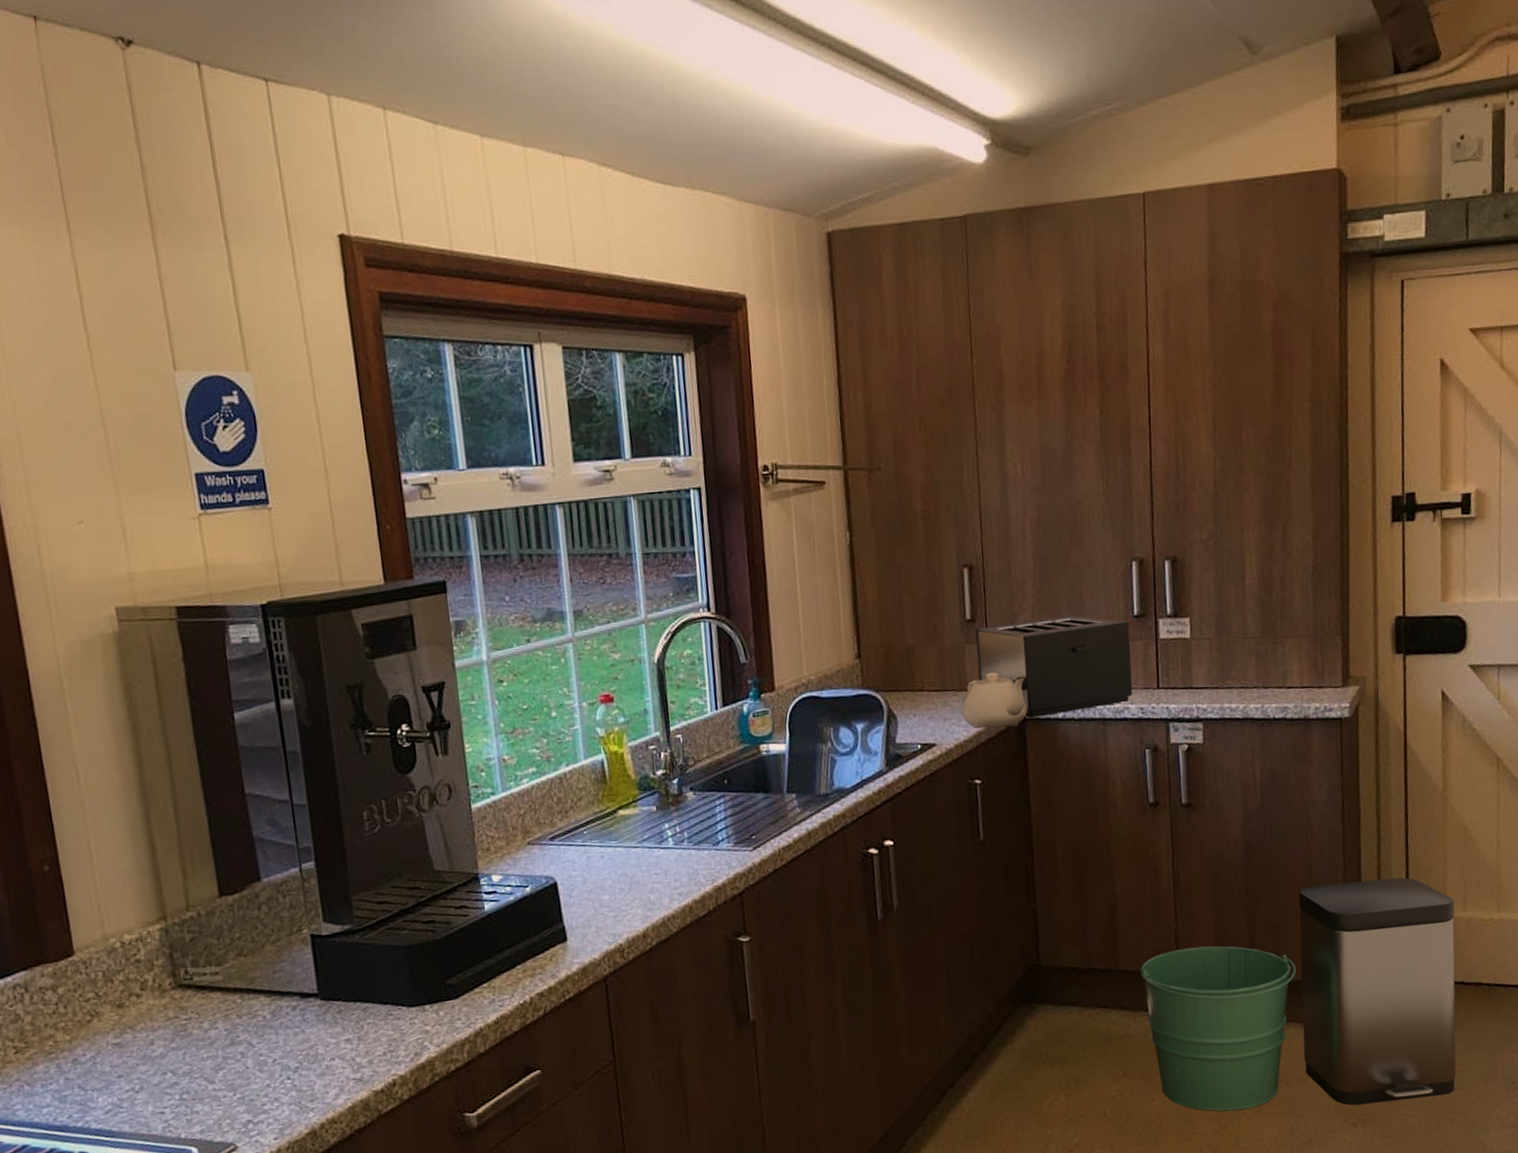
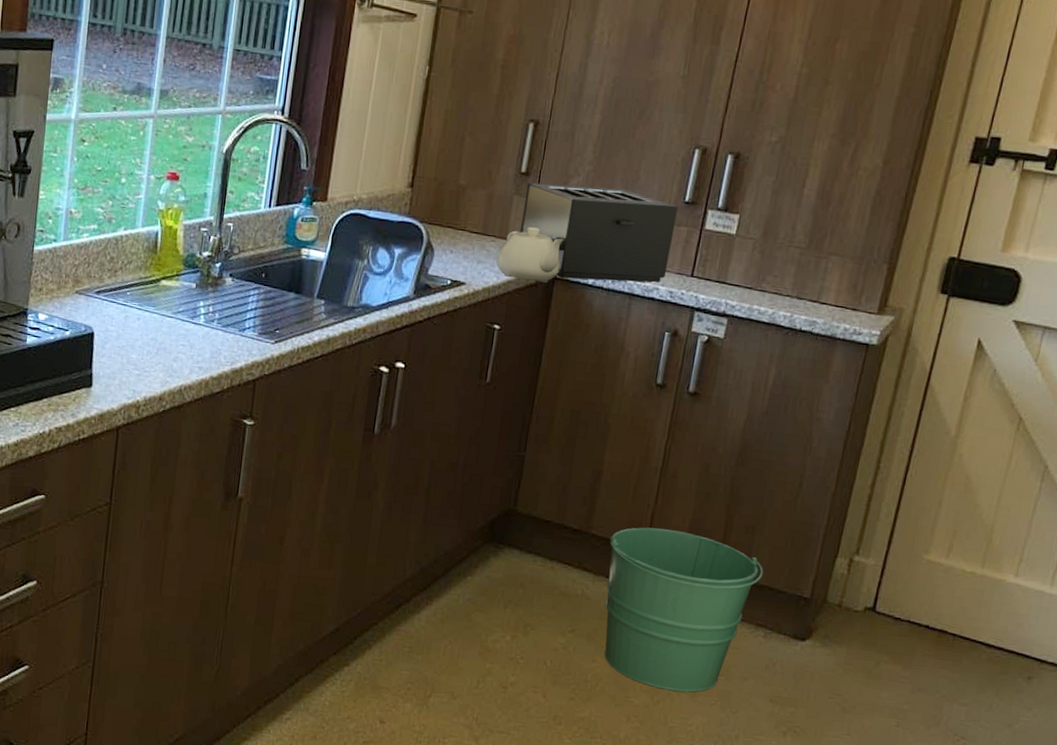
pedal bin: present [1298,877,1457,1106] -> none [748,498,939,729]

